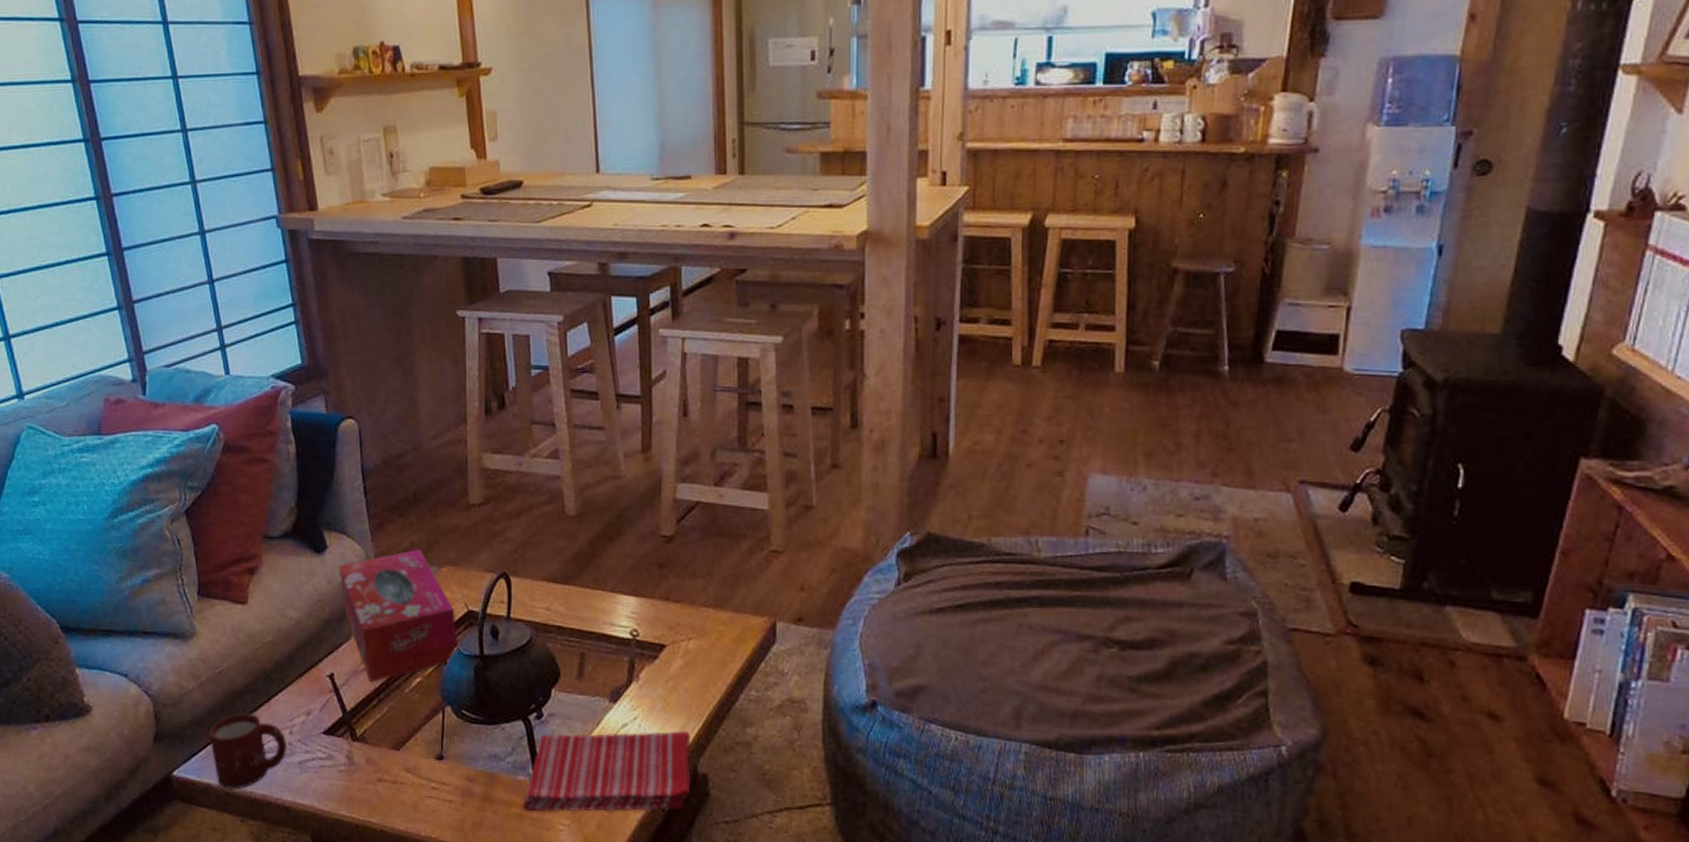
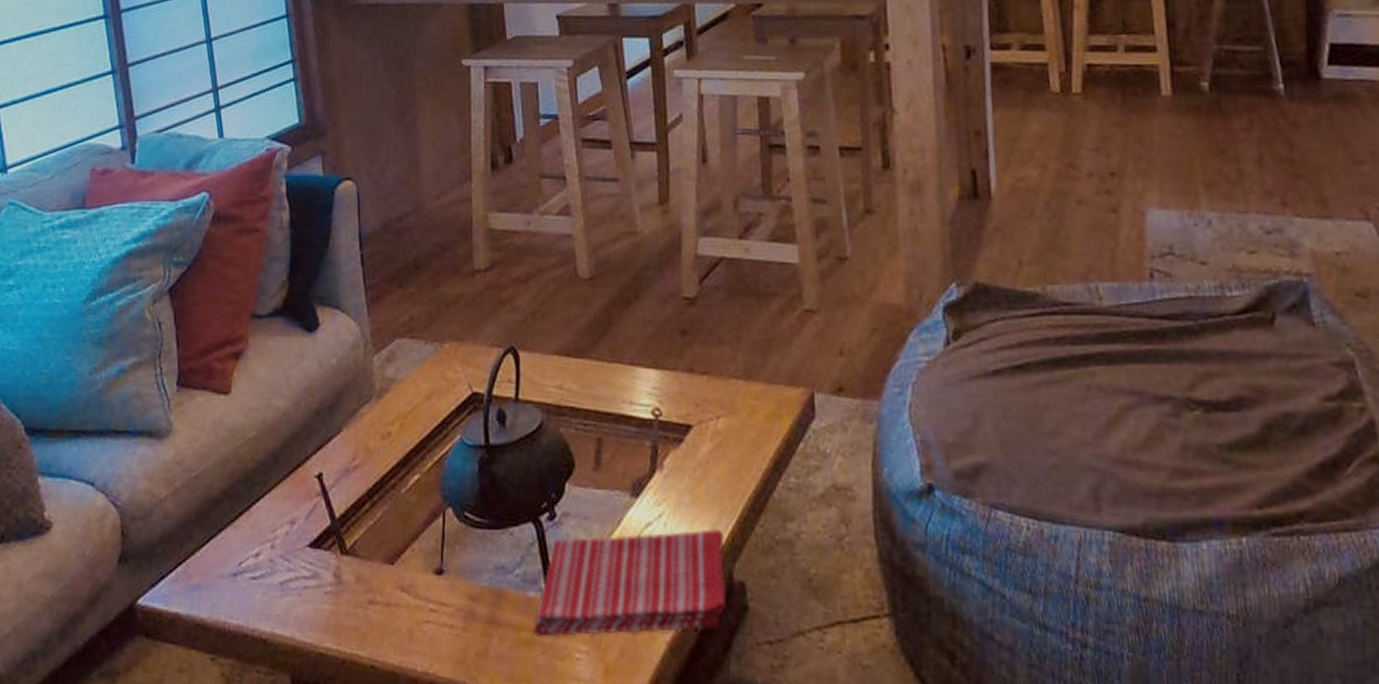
cup: present [209,713,287,789] -> none [180,525,267,619]
tissue box: present [338,549,458,683] -> none [331,323,461,483]

